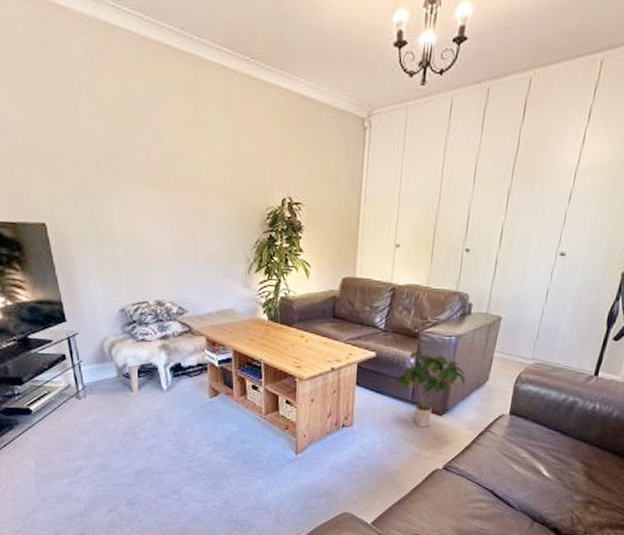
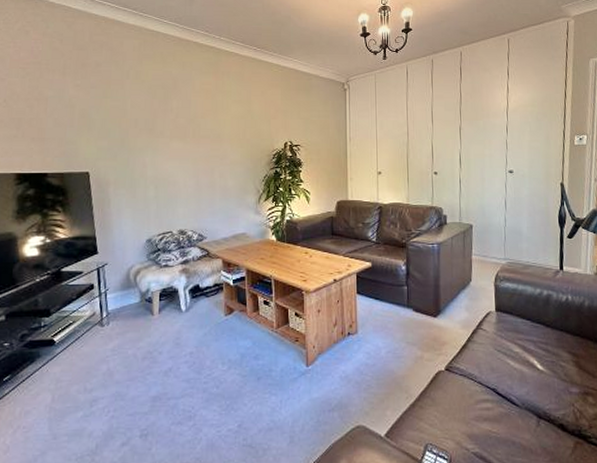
potted plant: present [393,351,466,427] -> none [389,259,452,329]

